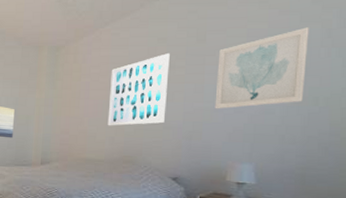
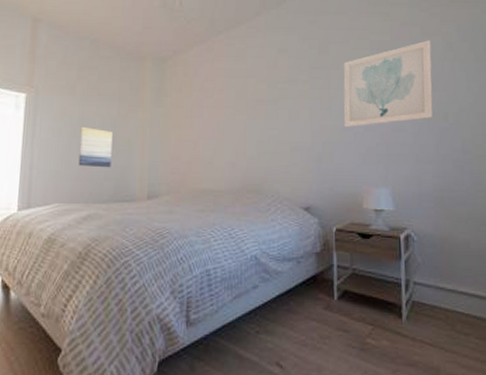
wall art: present [107,53,170,126] -> none [226,66,292,150]

